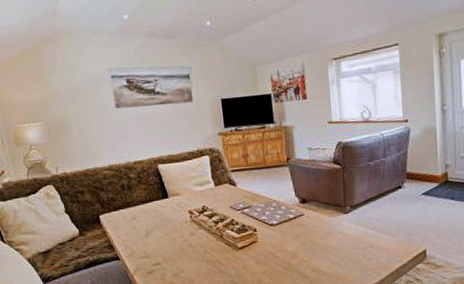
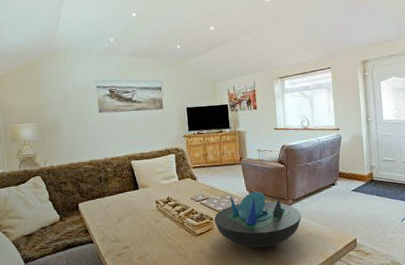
decorative bowl: none [257,197,361,263] -> present [214,191,302,249]

